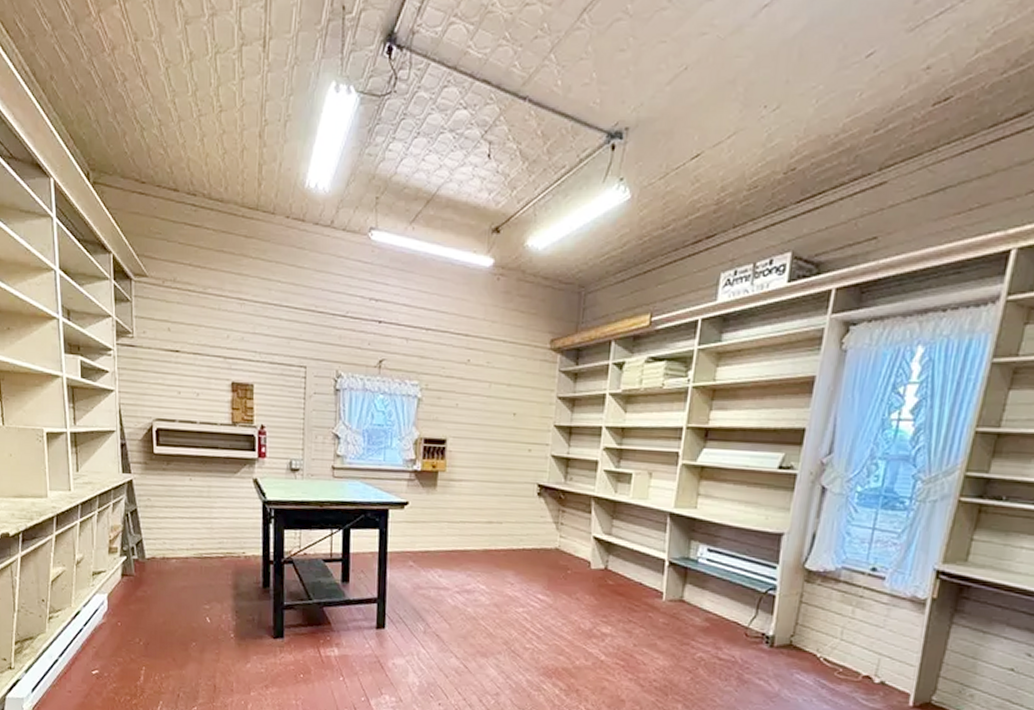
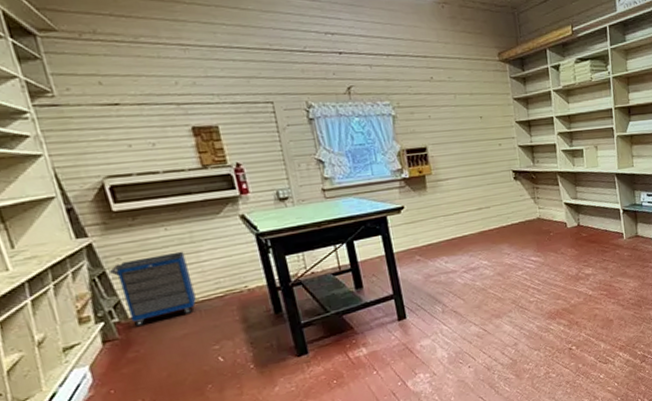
cabinet: none [139,503,201,569] -> present [108,251,197,327]

